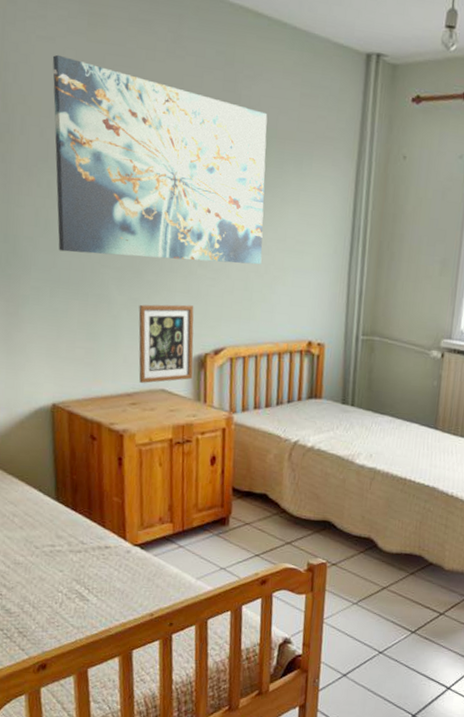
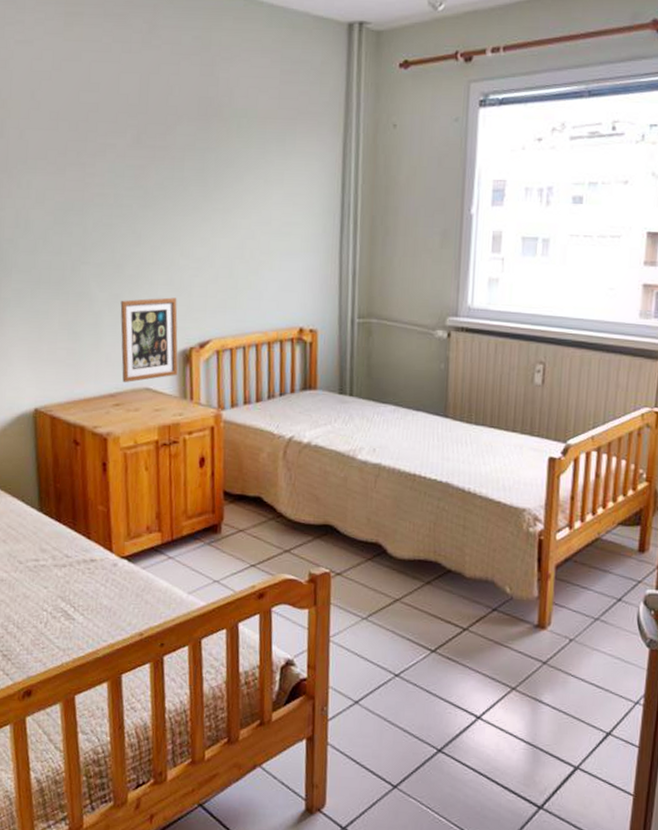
wall art: present [52,54,268,265] -> none [30,56,247,252]

